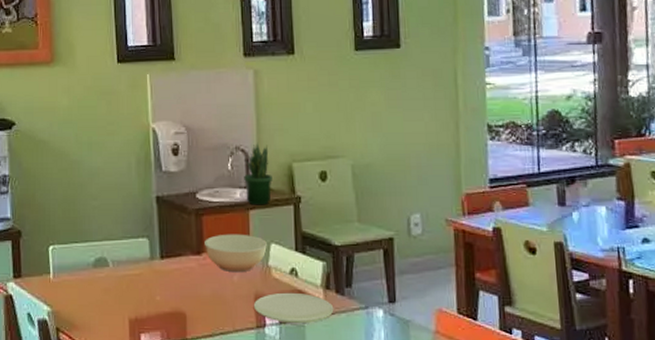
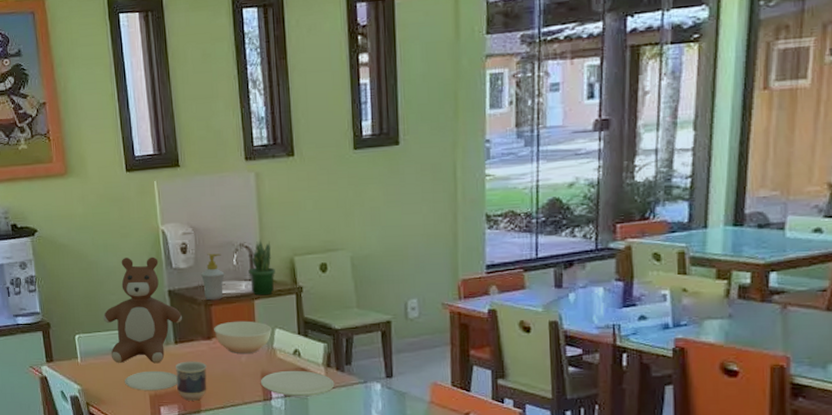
teddy bear: none [81,158,171,282] -> present [103,257,183,364]
plate: none [102,290,162,314] -> present [125,370,178,391]
cup: none [159,279,195,327] -> present [175,361,207,401]
soap bottle: none [193,156,218,210] -> present [201,253,225,301]

